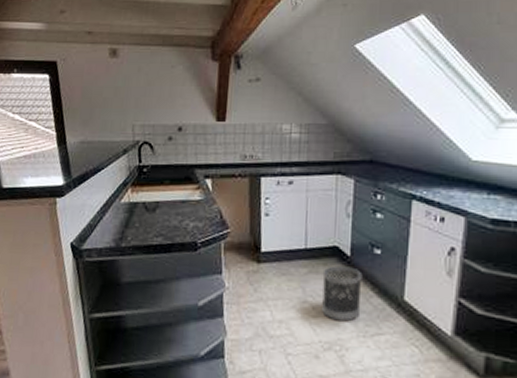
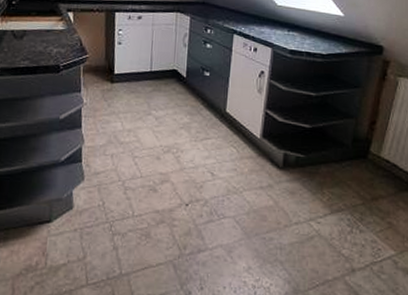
wastebasket: present [322,265,363,322] -> none [163,85,195,130]

